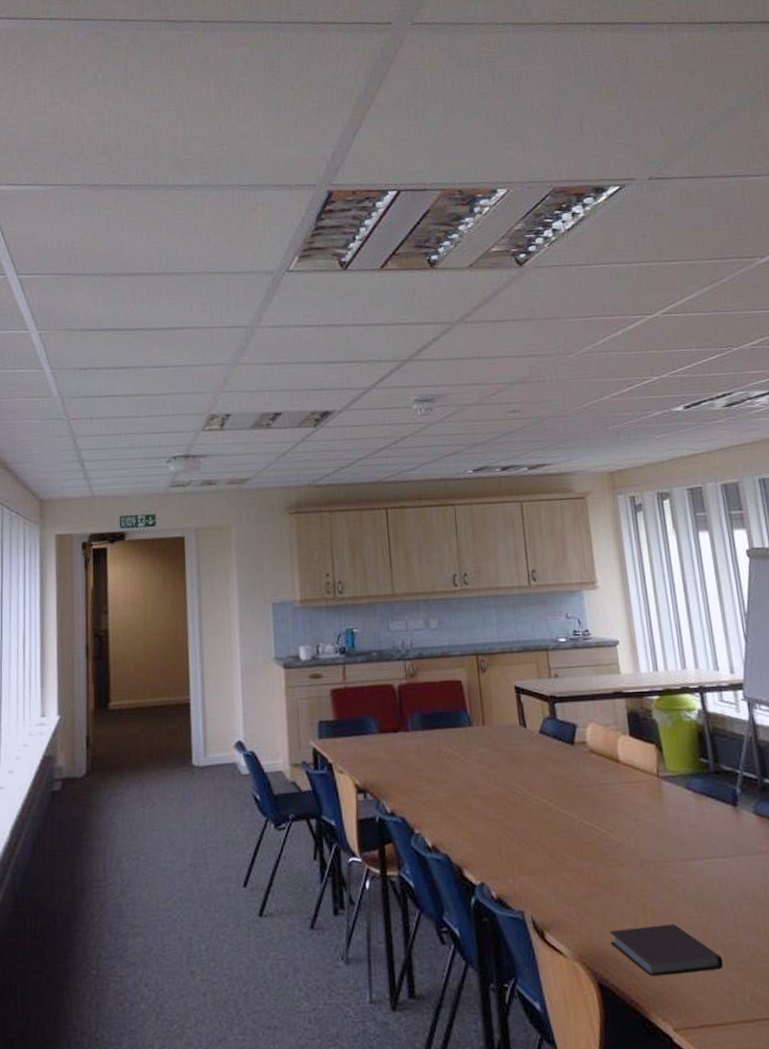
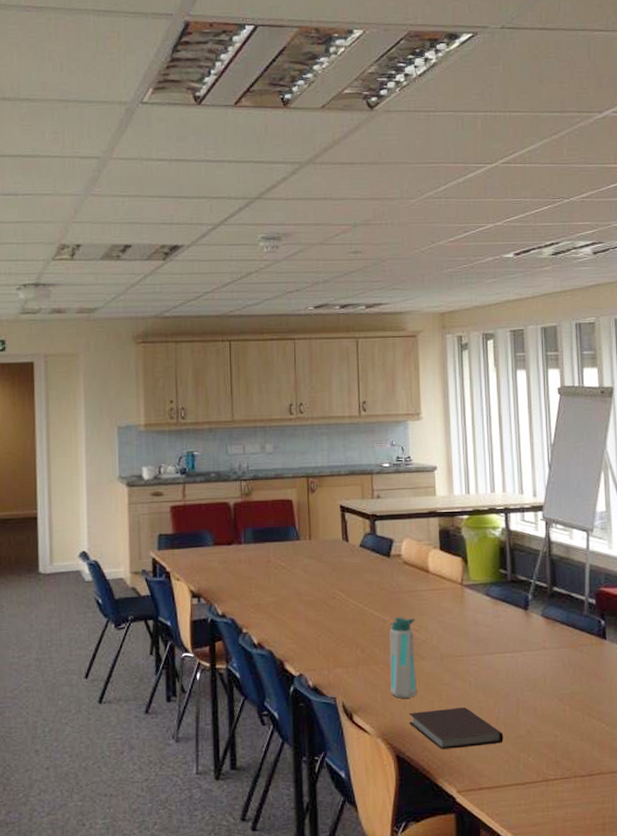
water bottle: none [579,815,618,913] -> present [389,617,418,698]

